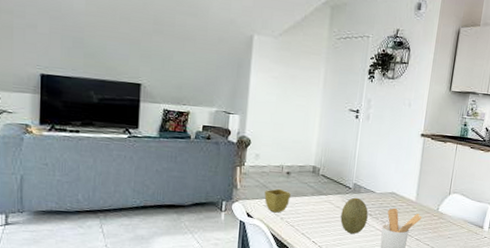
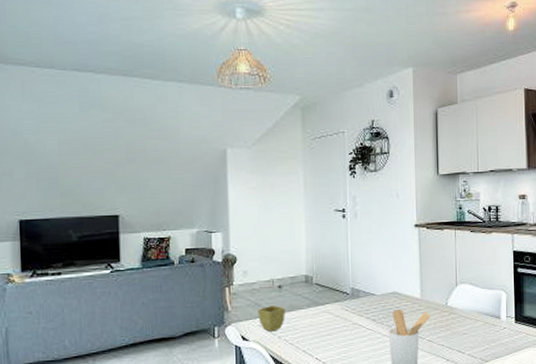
fruit: present [340,197,368,234] -> none [342,303,372,344]

